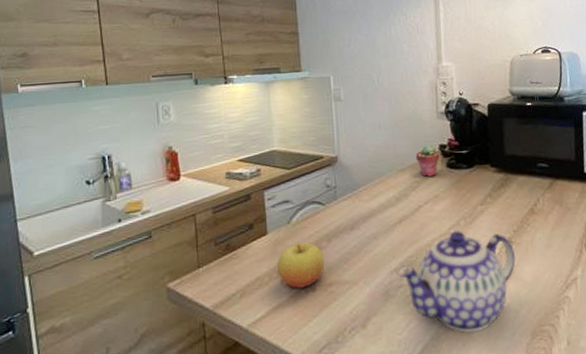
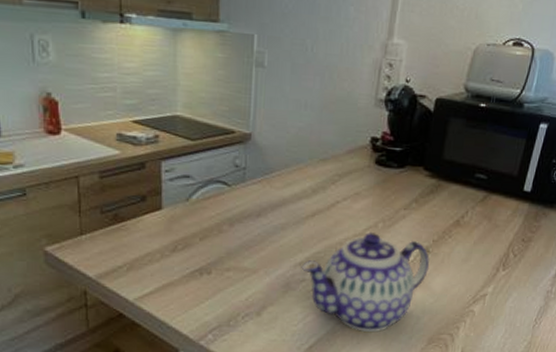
apple: present [277,242,325,289] -> none [170,223,224,269]
potted succulent: present [415,144,440,177] -> none [341,134,370,171]

